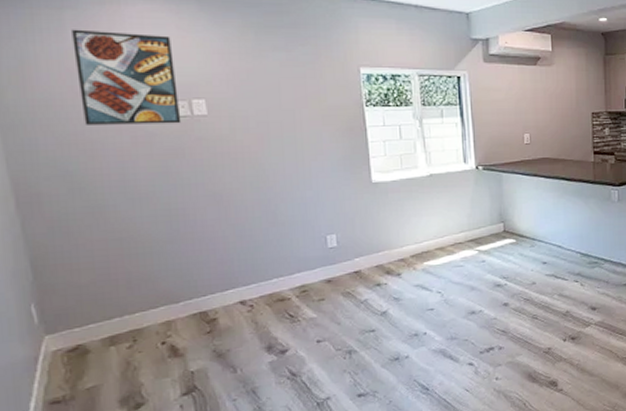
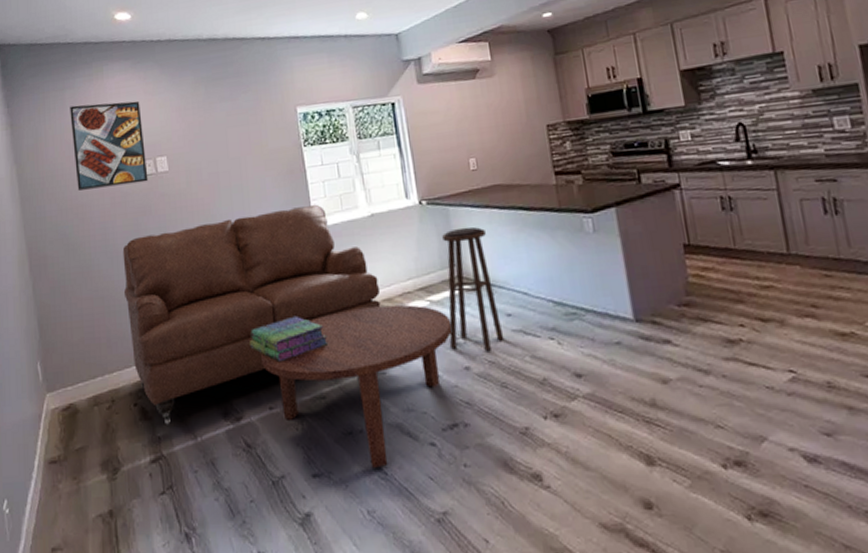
sofa: none [147,161,434,361] -> present [122,204,381,425]
stack of books: none [298,260,381,302] -> present [250,315,329,363]
coffee table: none [310,253,496,385] -> present [261,304,452,468]
stool: none [492,191,539,291] -> present [442,227,504,351]

